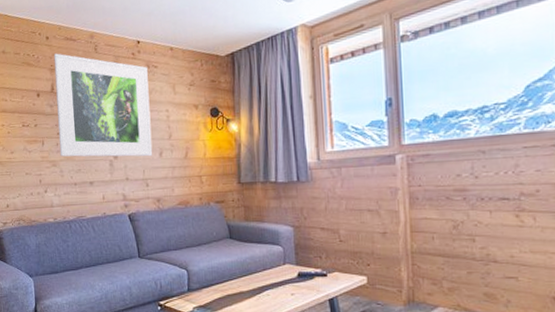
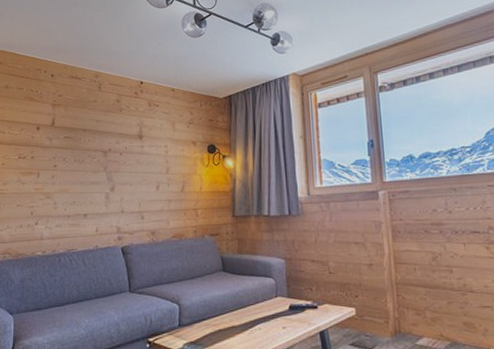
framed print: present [53,53,153,157] -> none [55,90,150,190]

